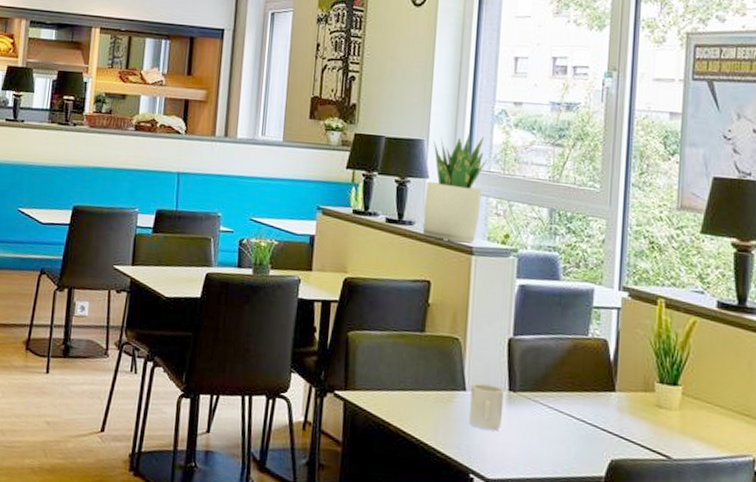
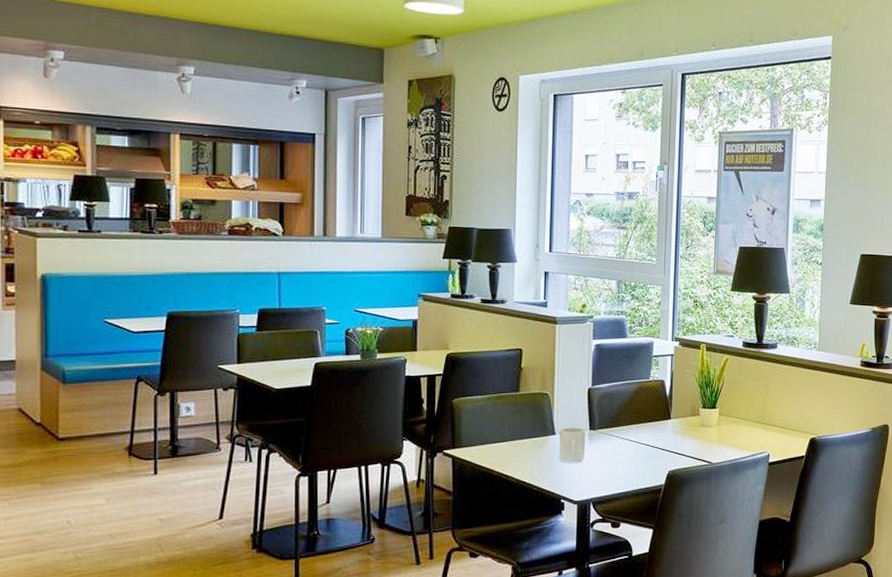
planter: present [422,134,488,244] -> none [513,222,566,315]

